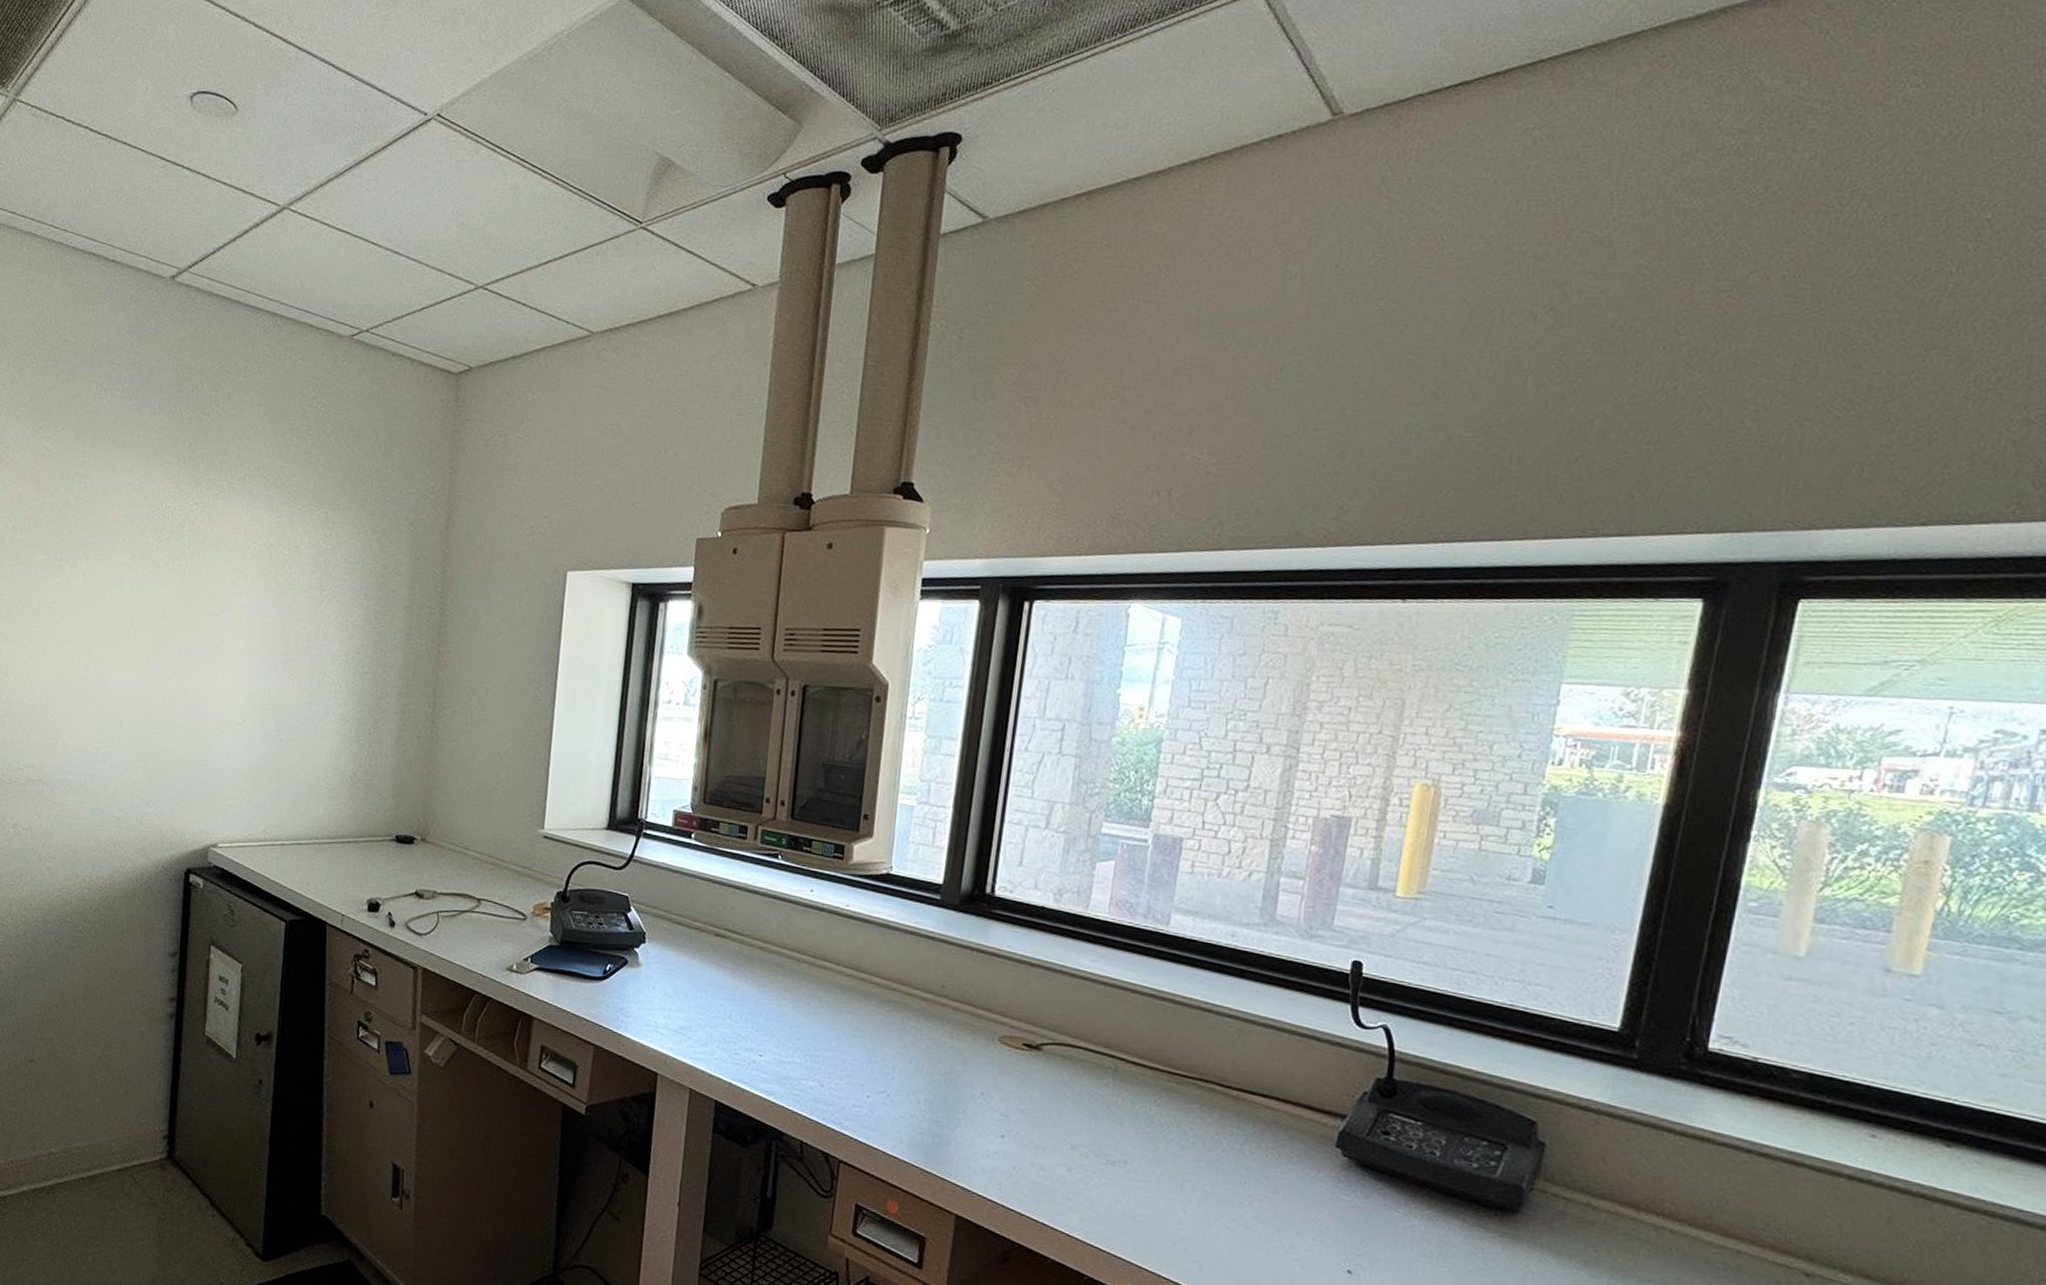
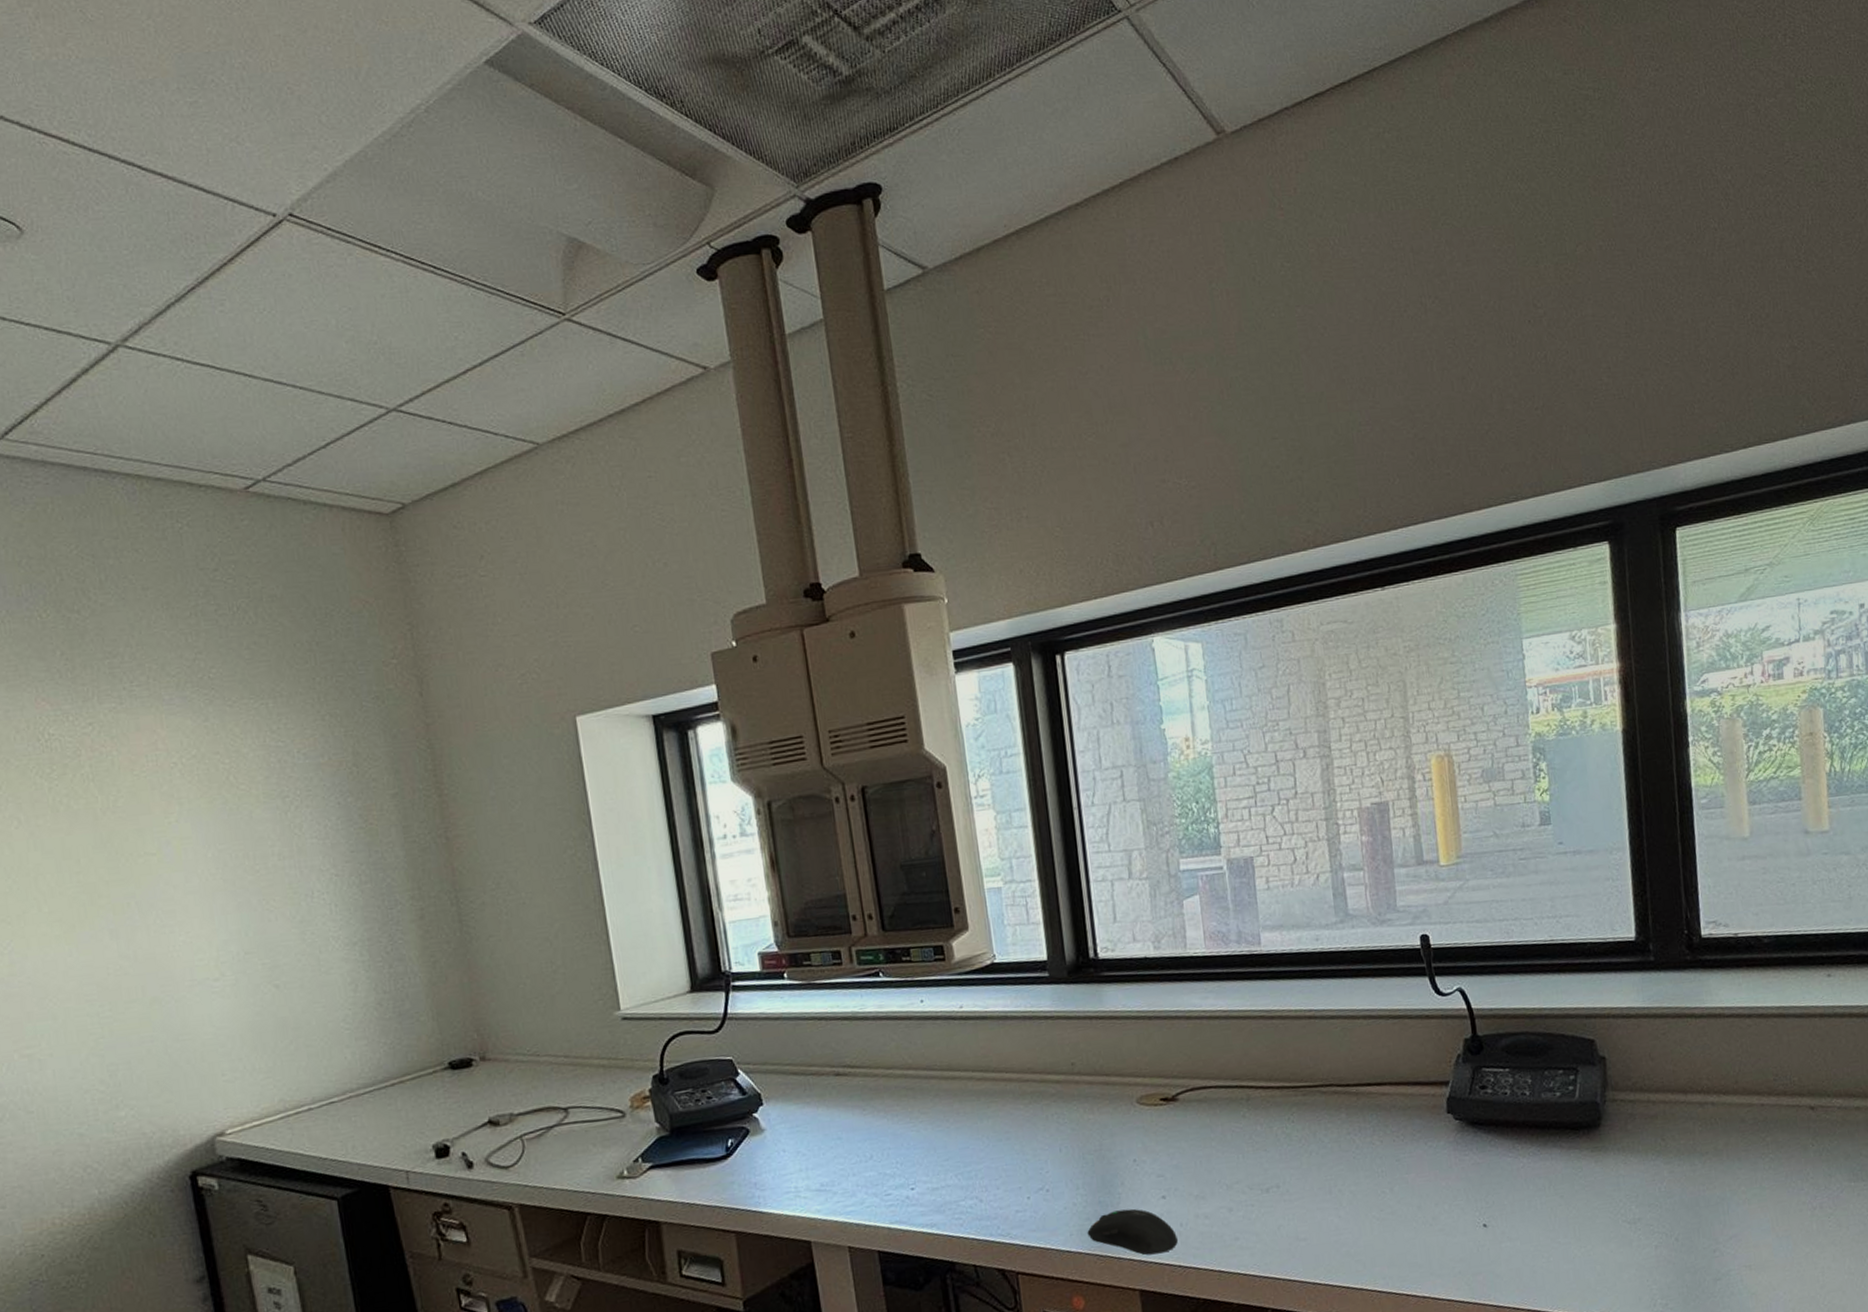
computer mouse: none [917,1134,1007,1189] -> present [1087,1208,1178,1255]

